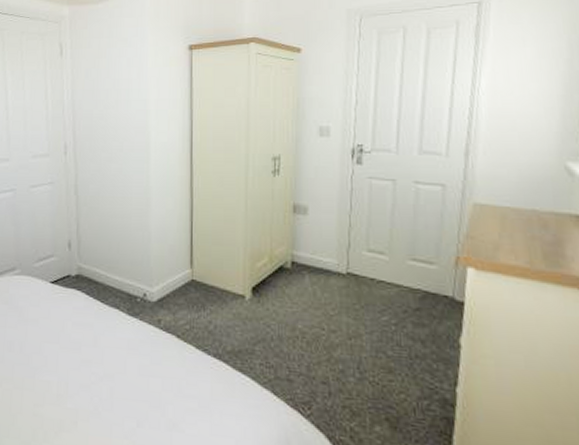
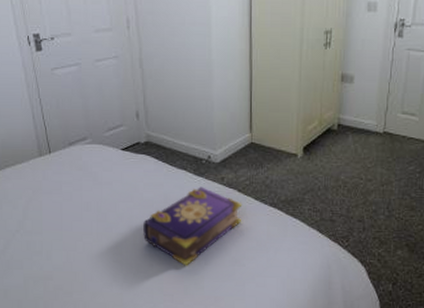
book: none [68,329,182,427] -> present [143,187,242,266]

